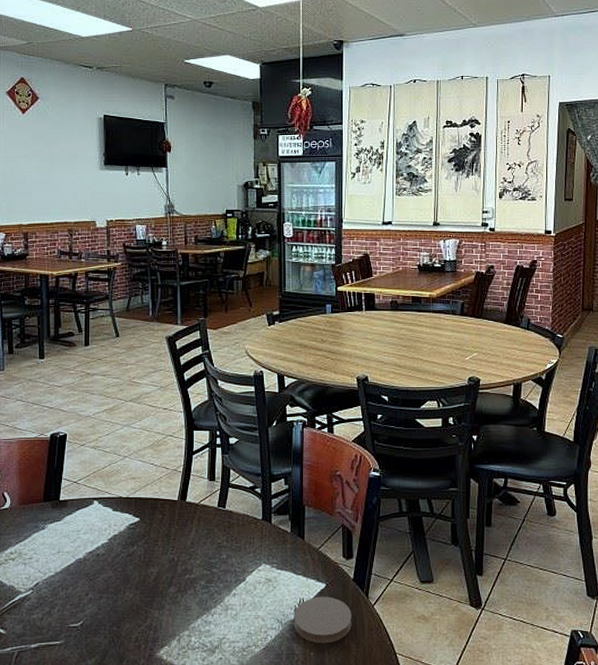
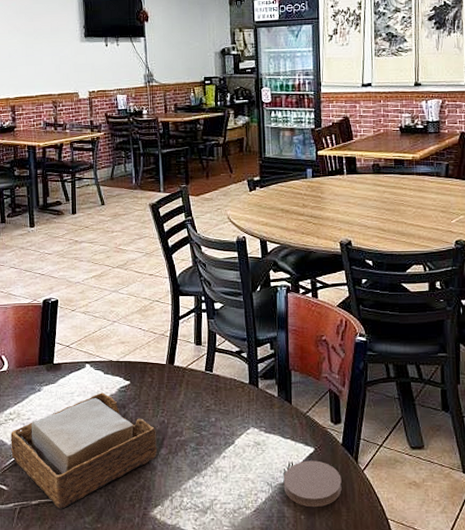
napkin holder: none [10,530,166,652] -> present [11,392,158,509]

